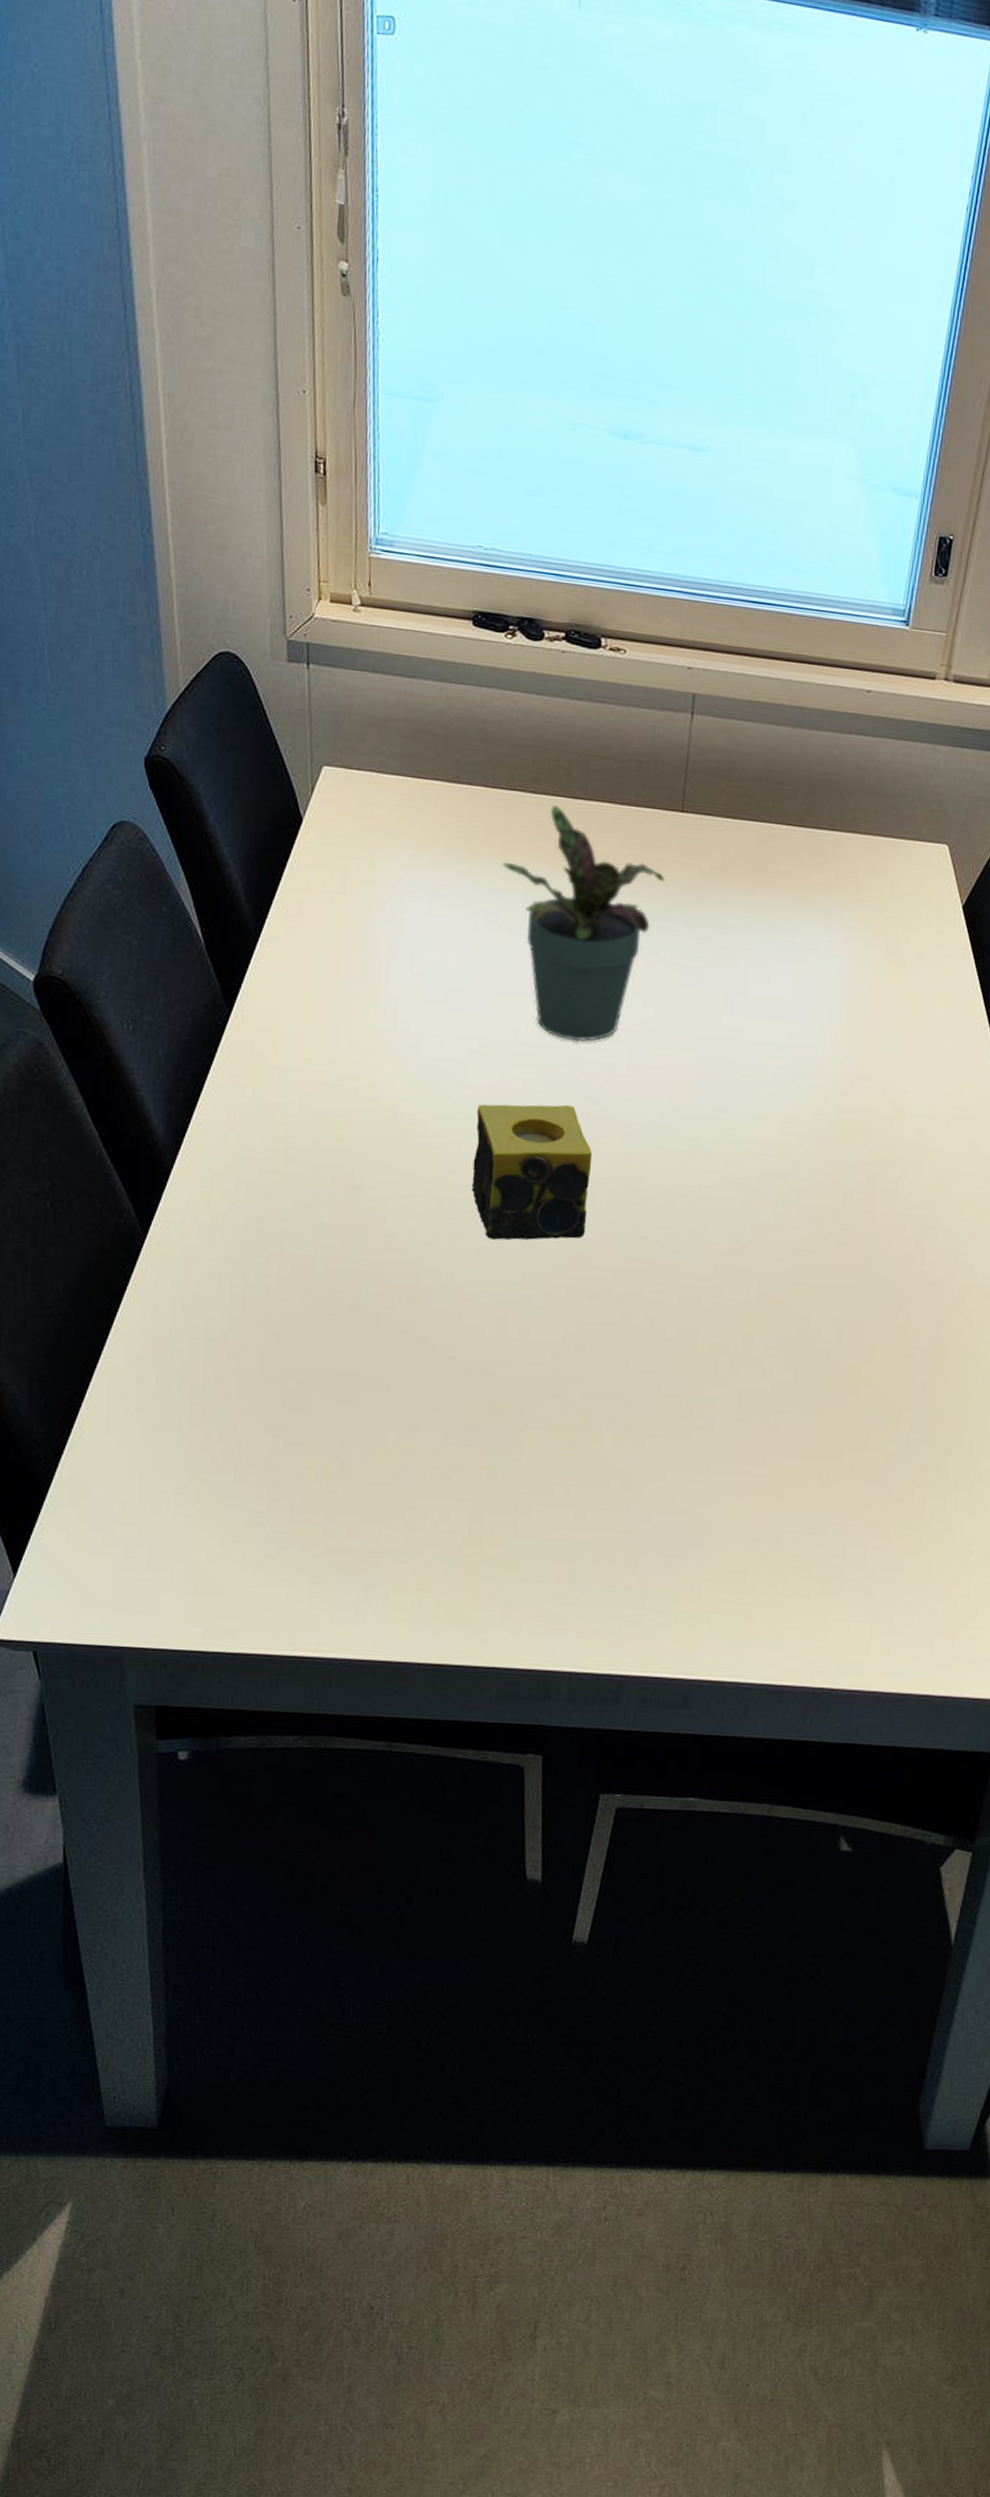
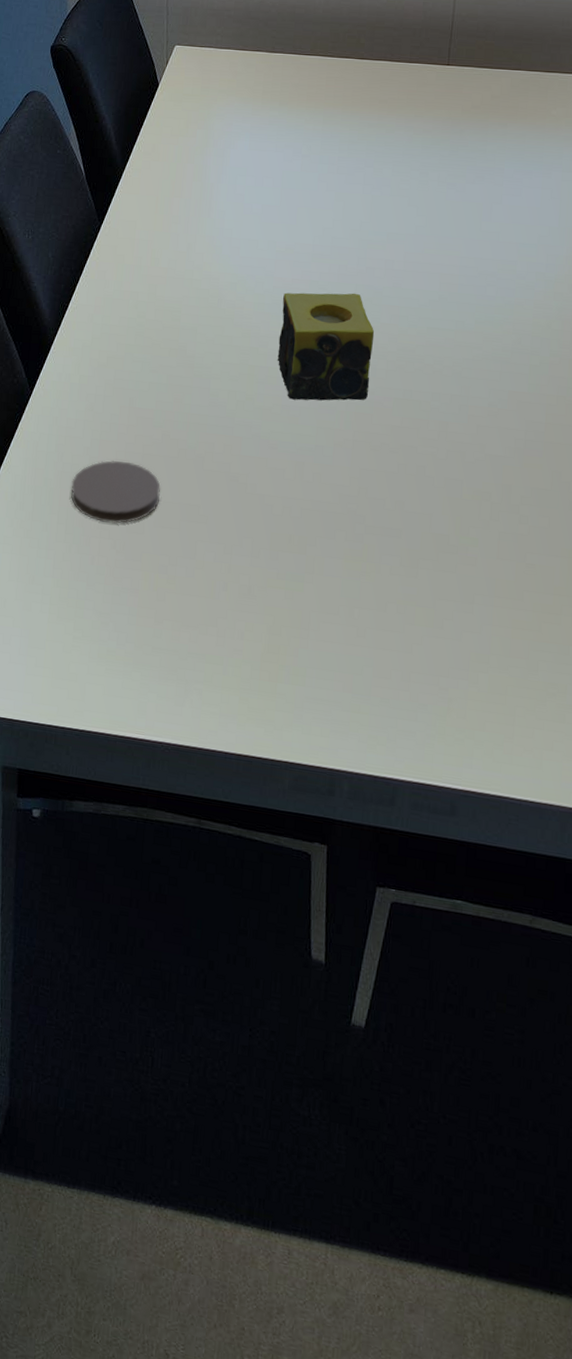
coaster: none [207,1322,326,1401] -> present [71,461,160,524]
potted plant: present [503,805,665,1042] -> none [306,65,434,244]

